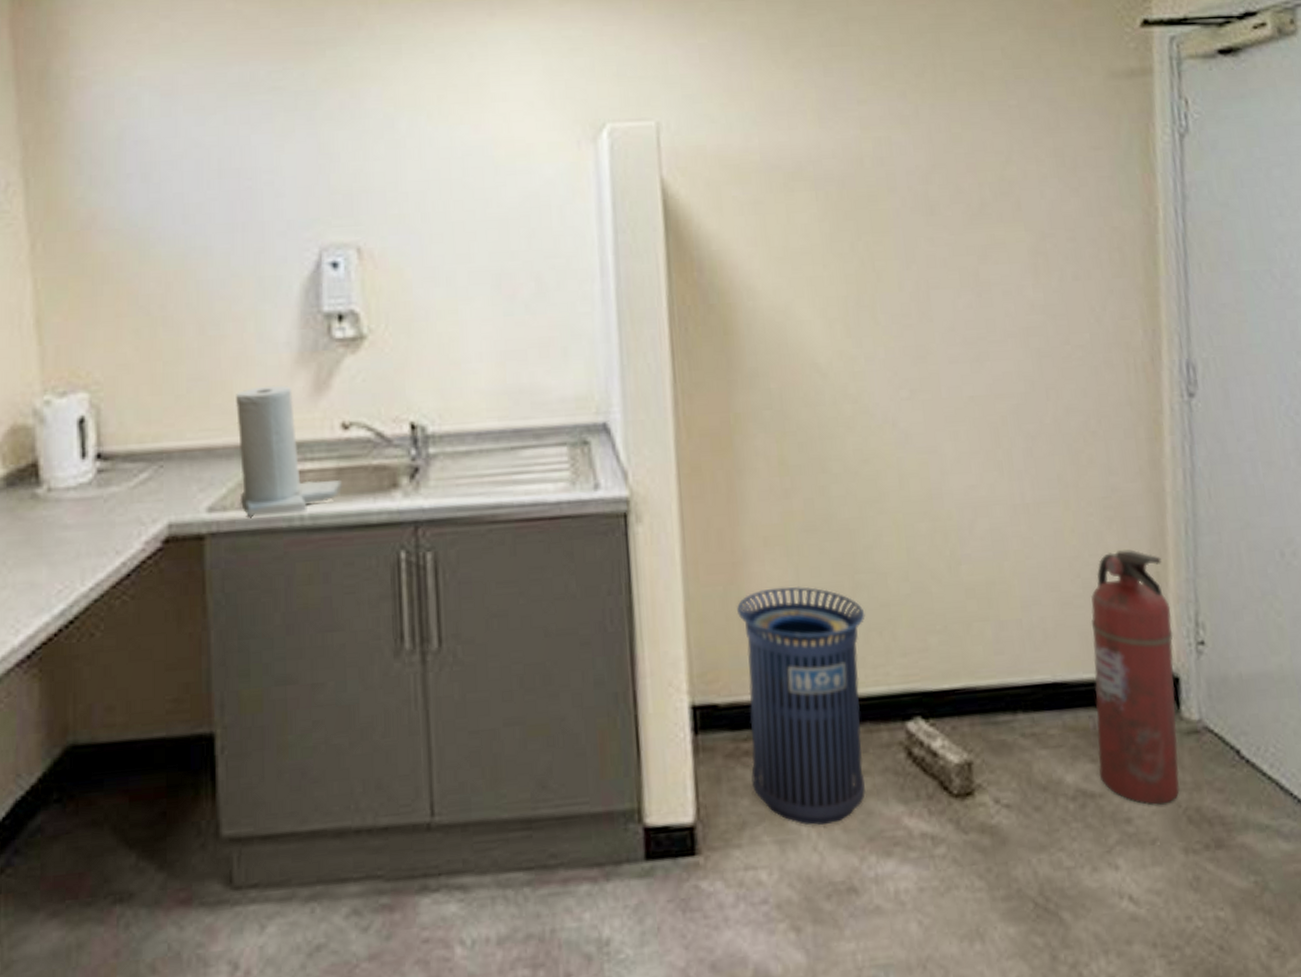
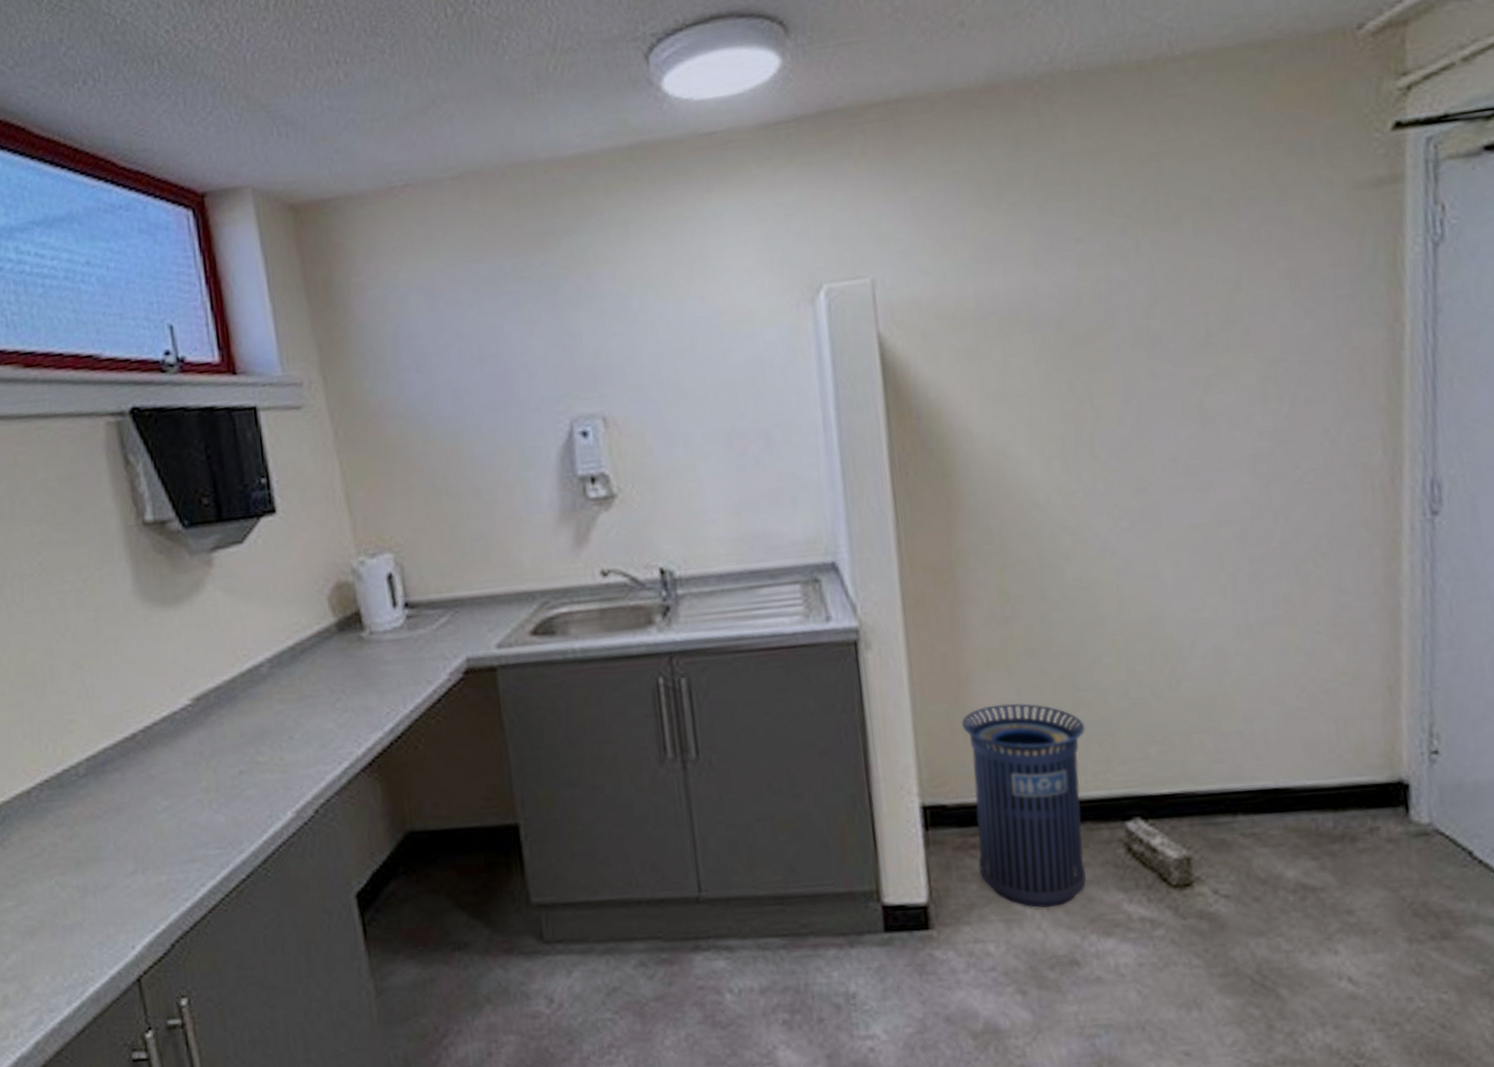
paper towel: present [236,384,343,517] -> none [511,540,607,651]
fire extinguisher: present [1091,549,1180,805] -> none [1316,665,1406,899]

